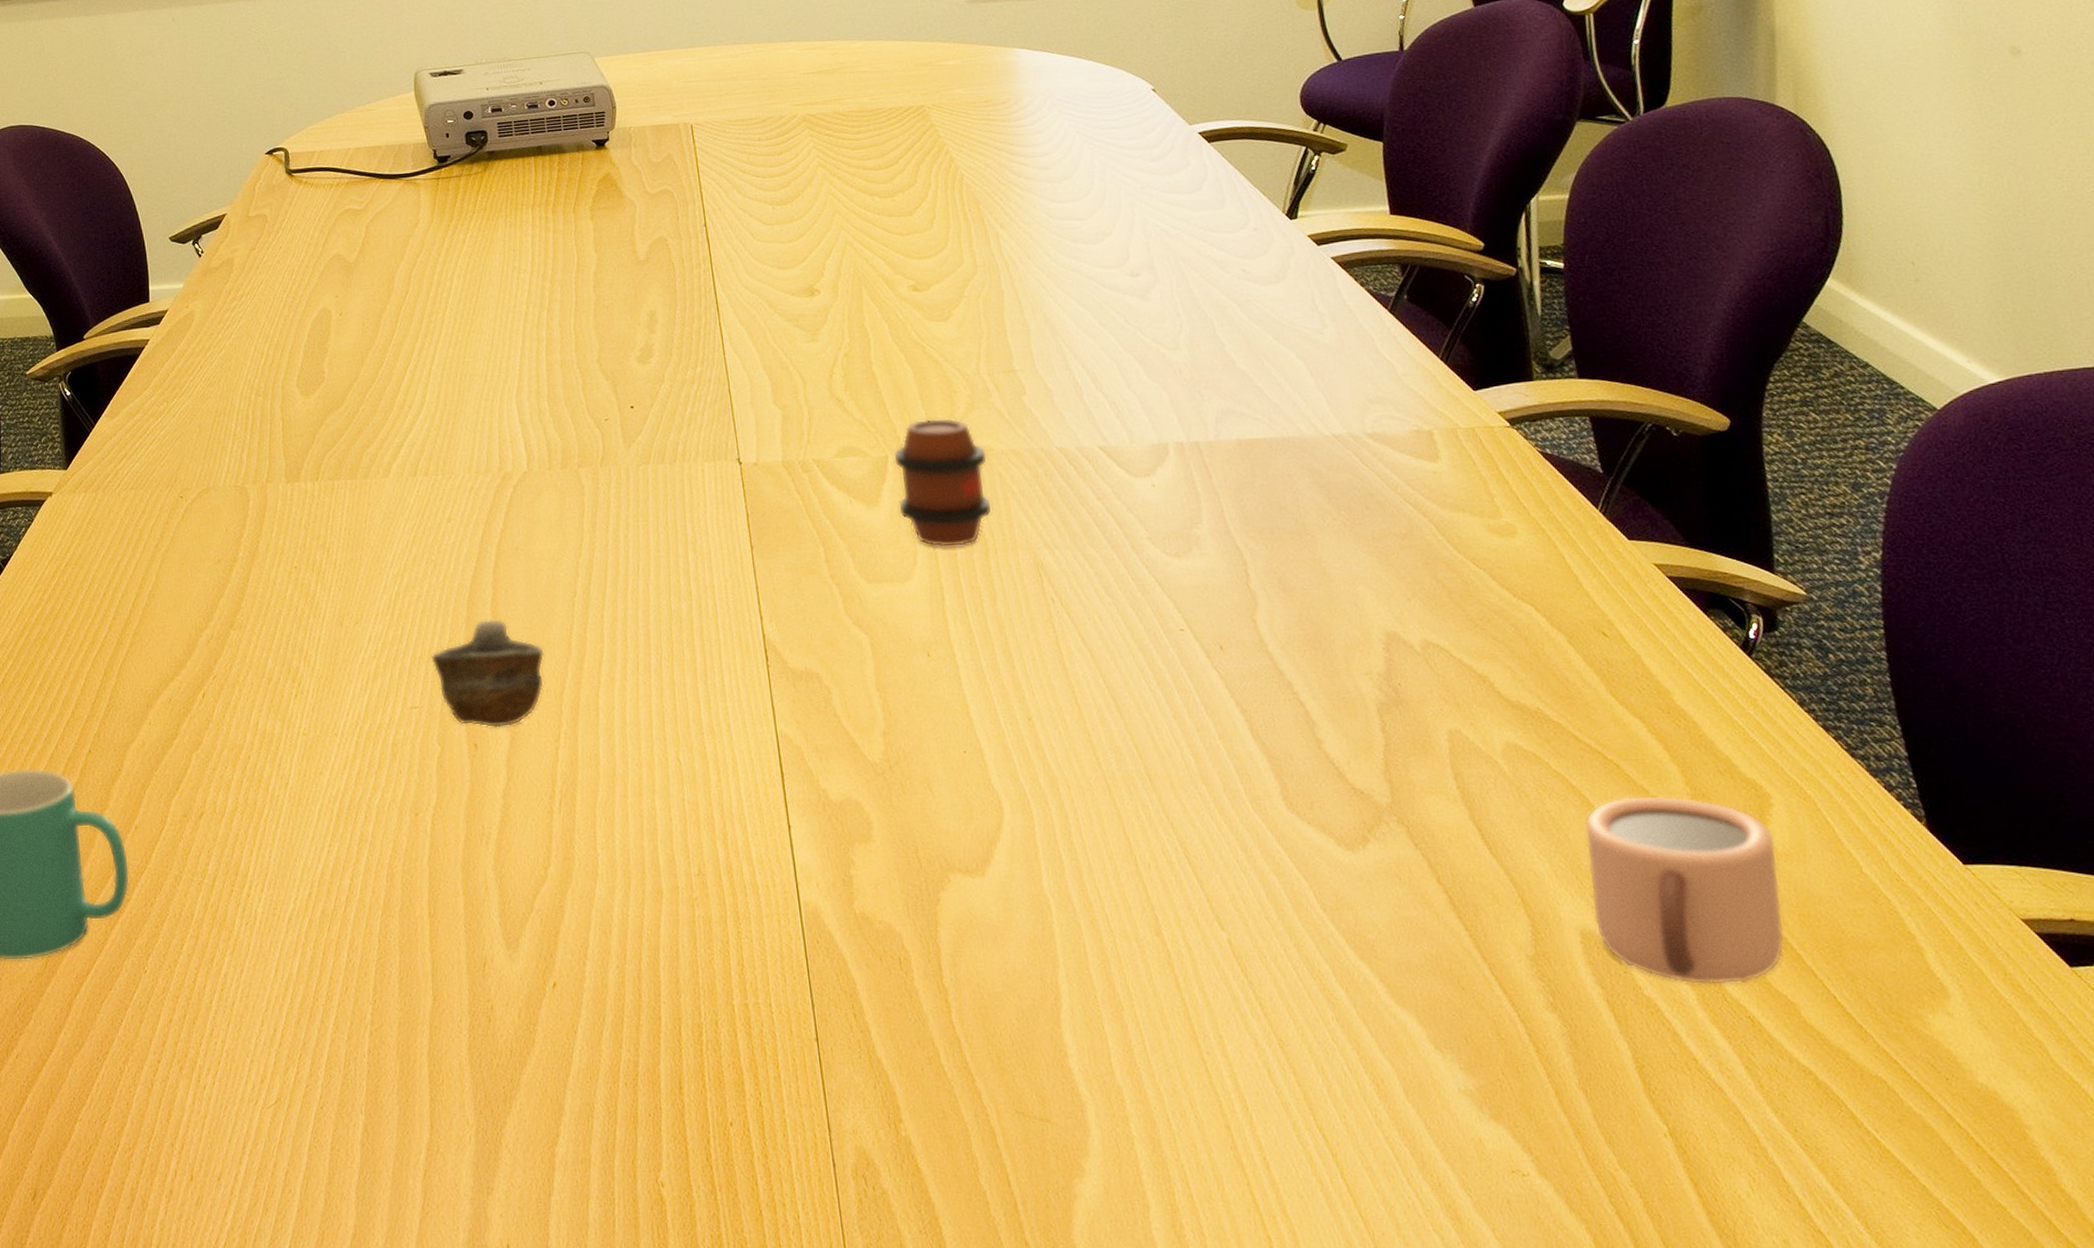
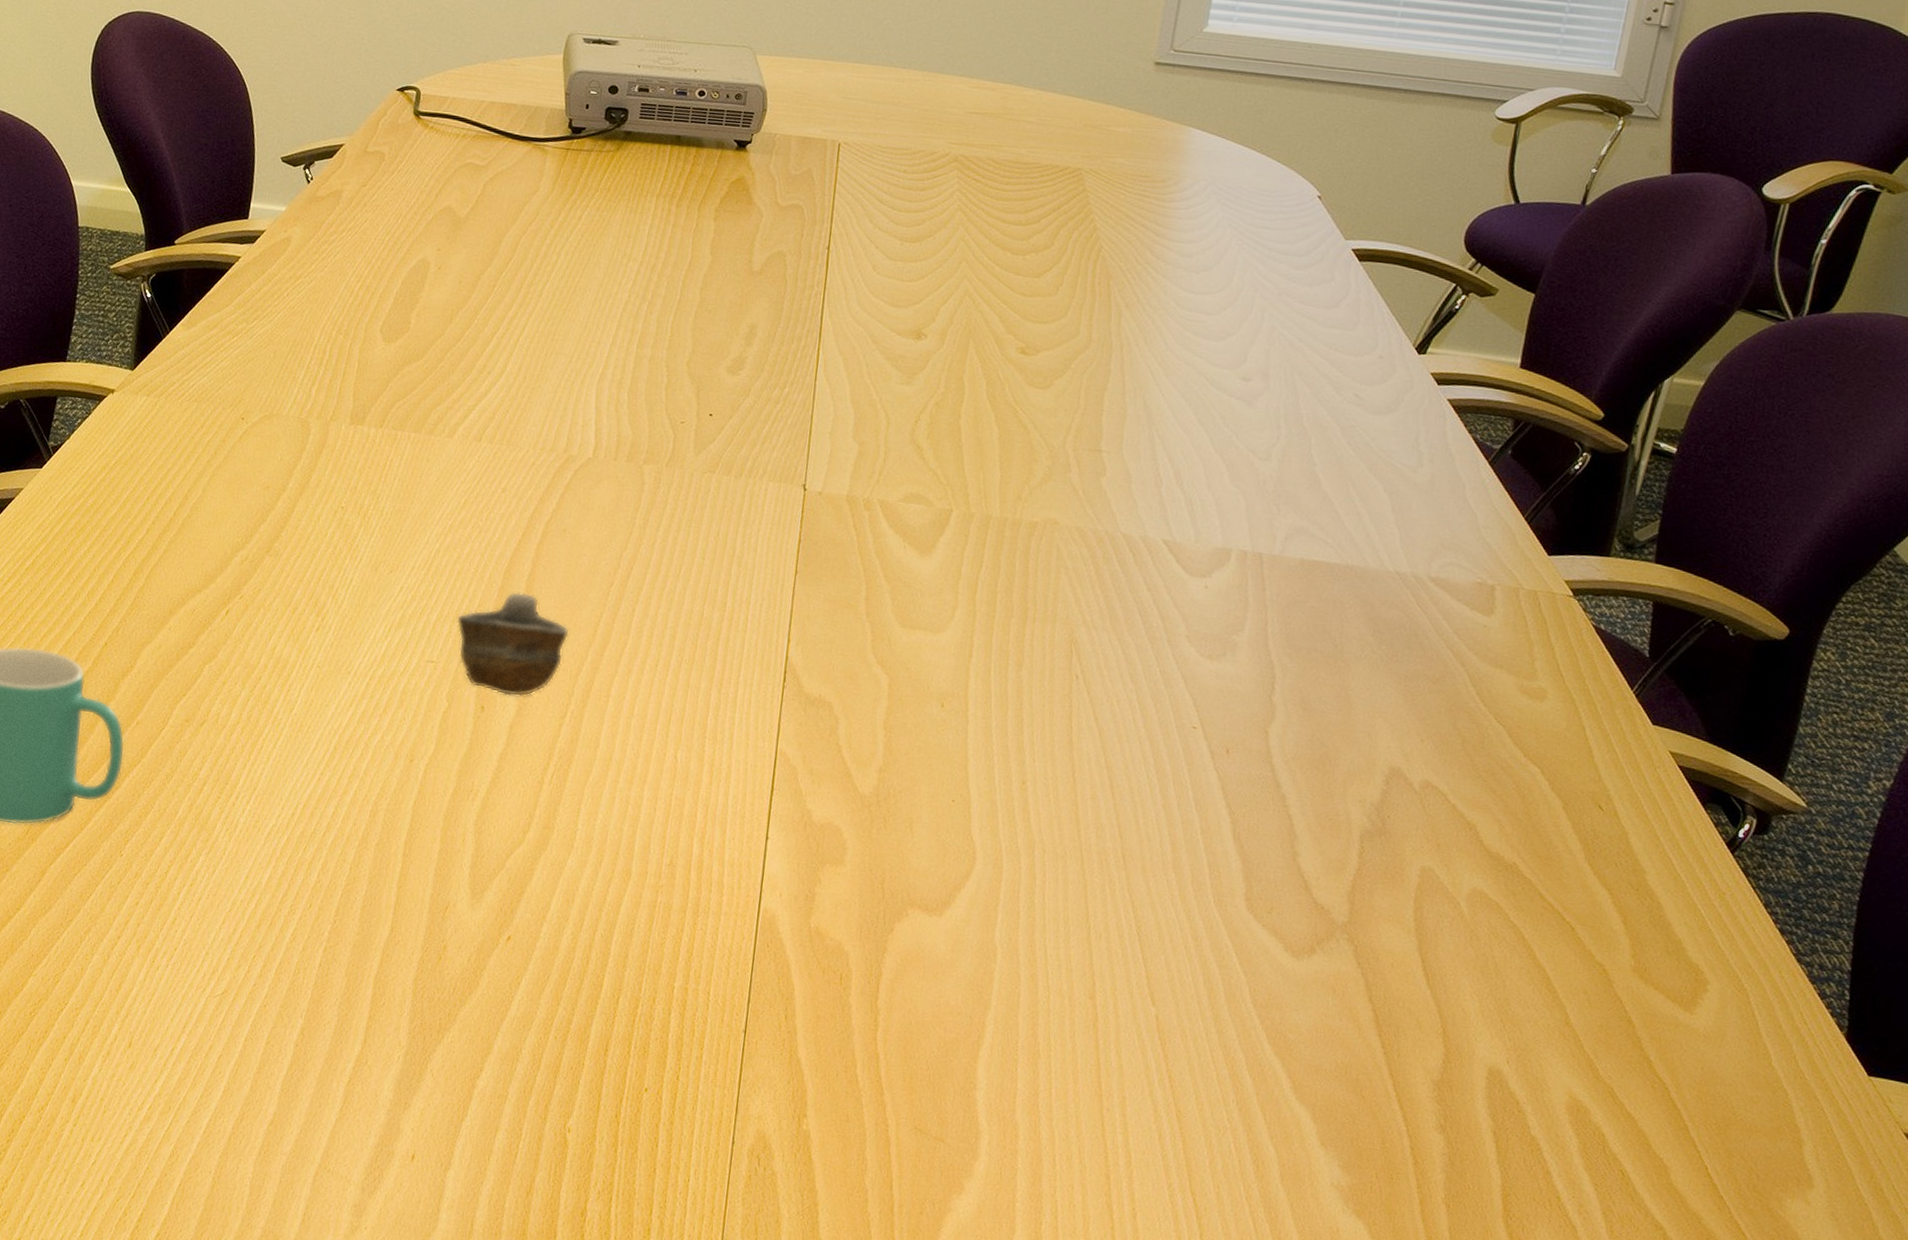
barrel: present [893,417,993,548] -> none [949,480,1052,610]
mug: present [1584,795,1785,985] -> none [1504,957,1699,1142]

